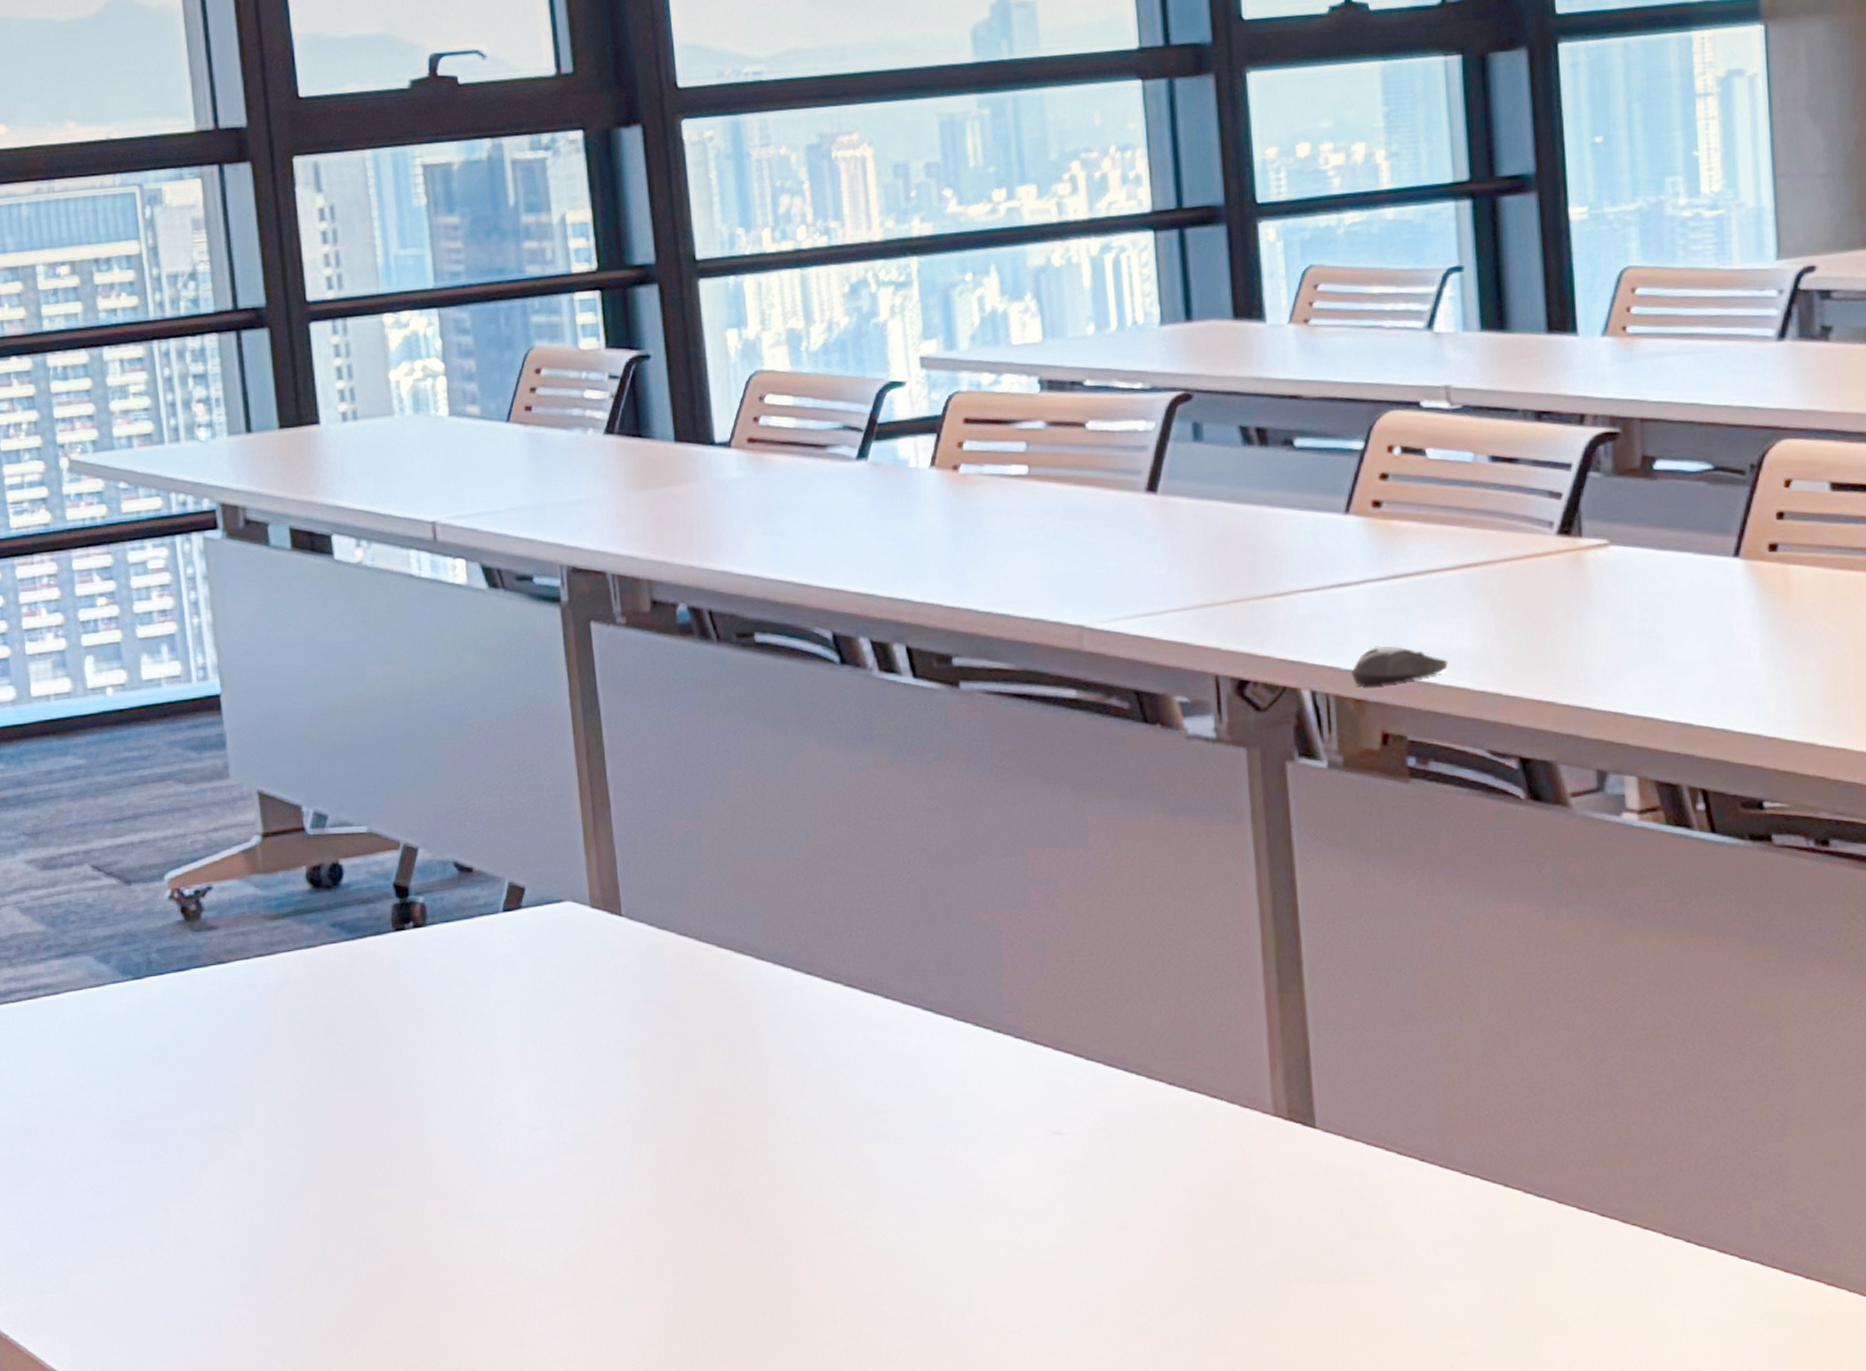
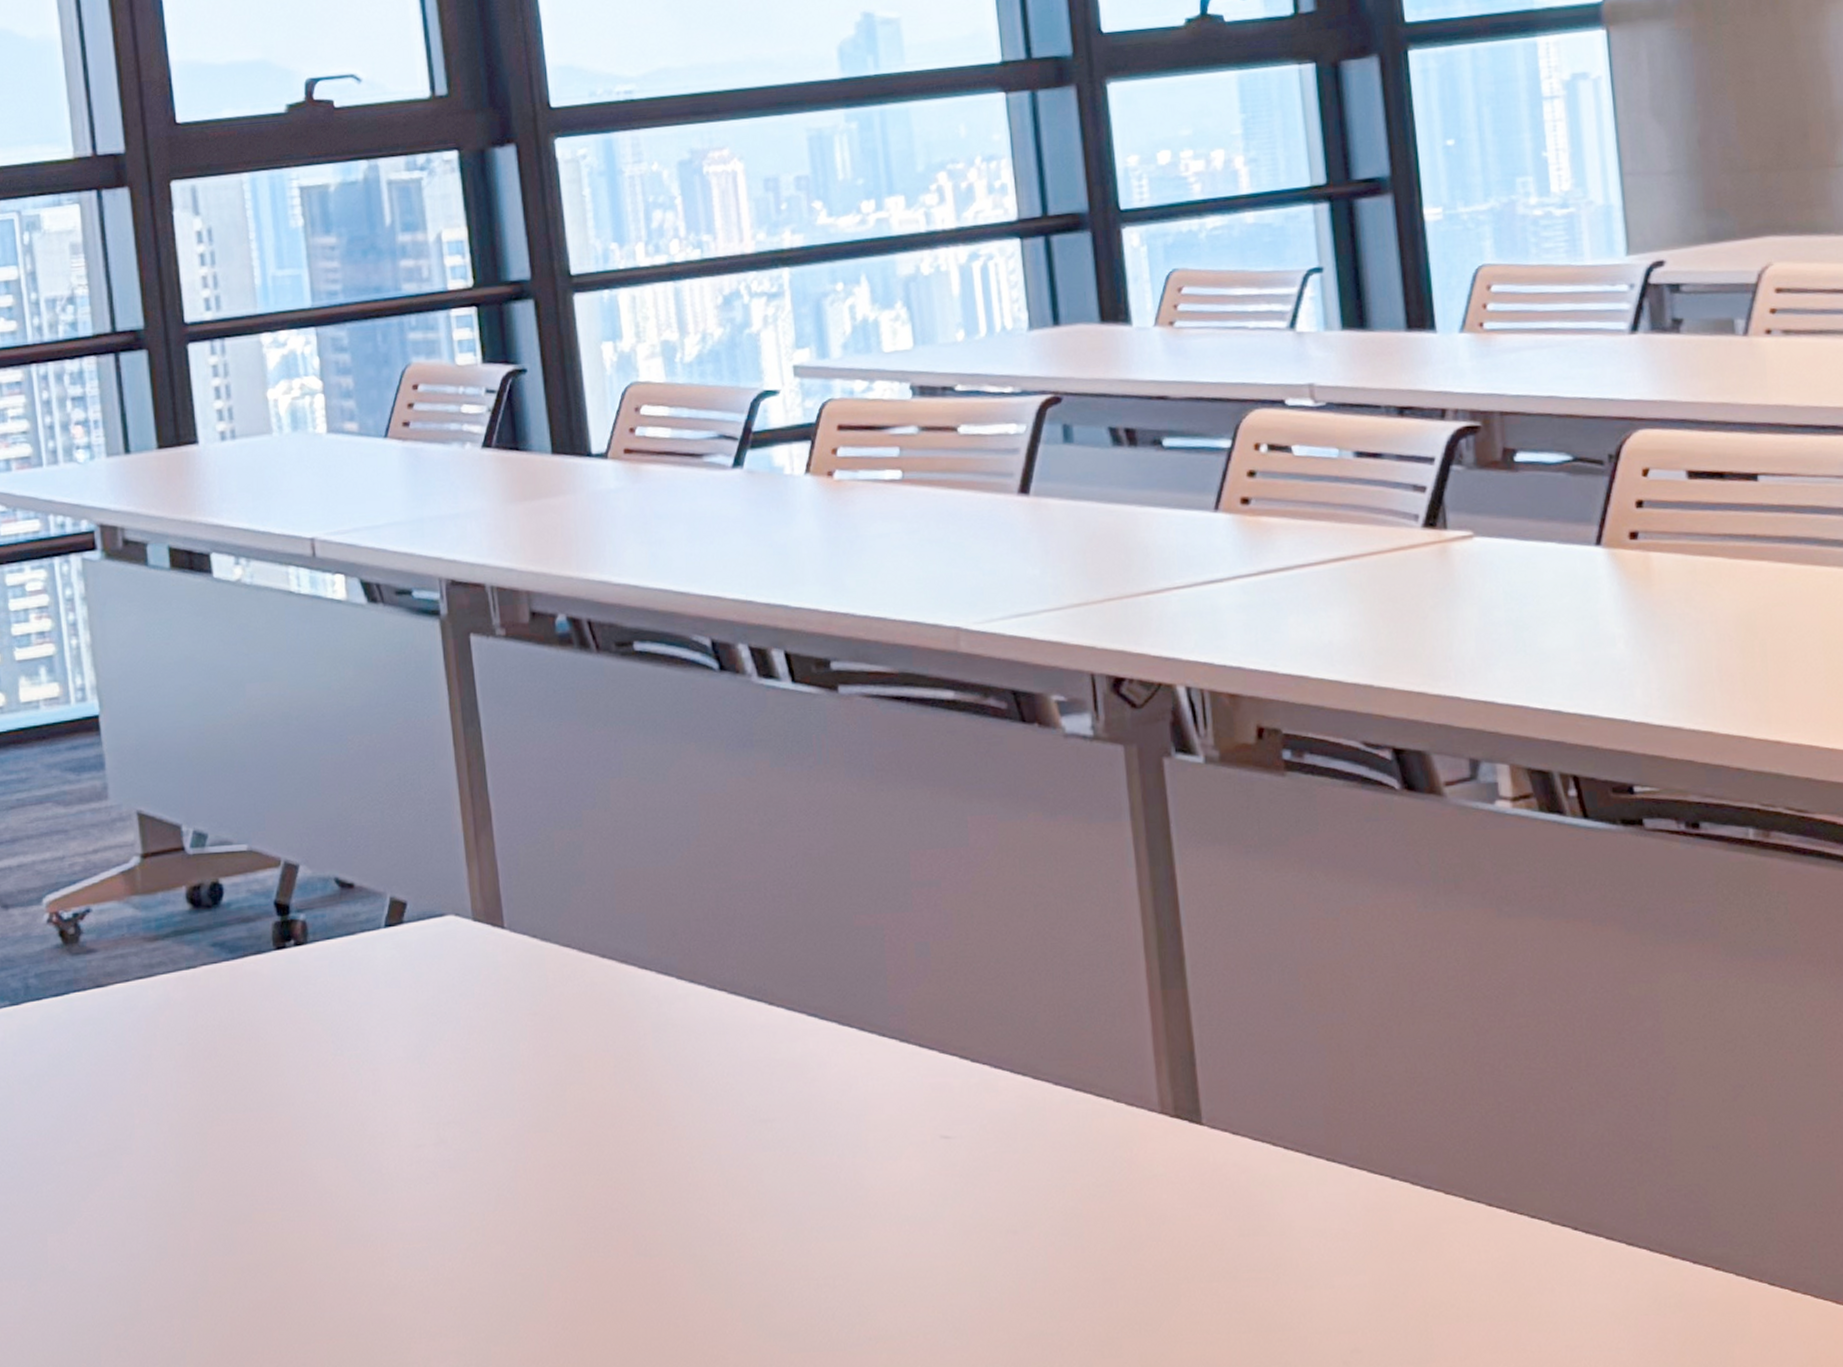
computer mouse: present [1351,645,1448,686] -> none [1224,640,1320,681]

